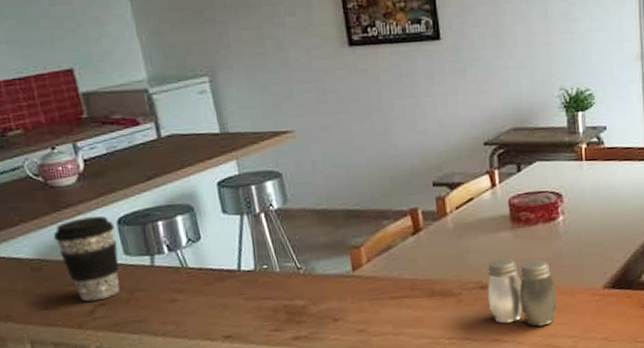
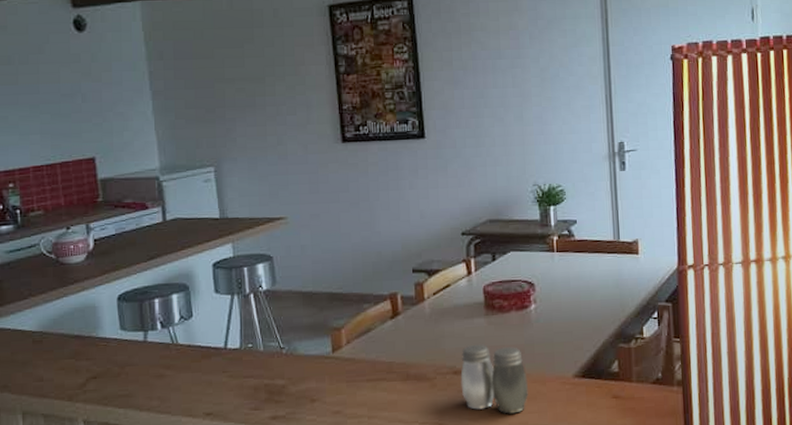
coffee cup: present [53,216,120,302] -> none [57,292,114,374]

